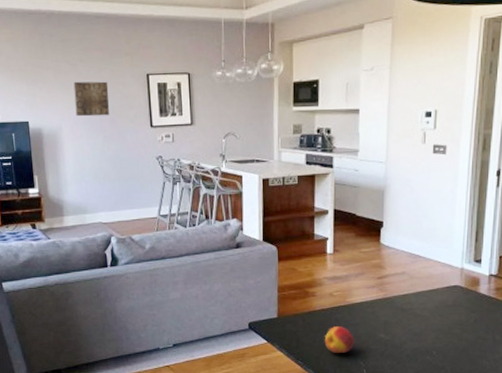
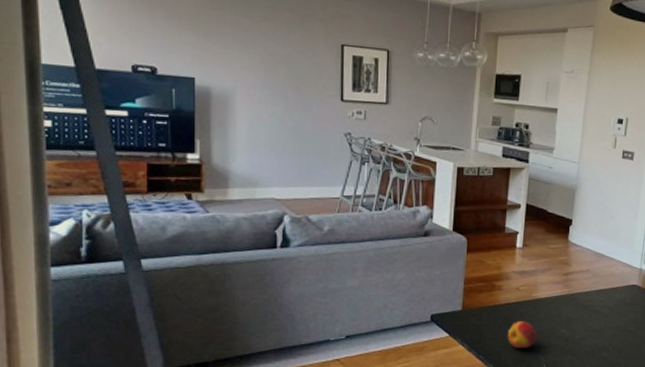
wall art: present [73,81,109,117] -> none [254,40,296,83]

